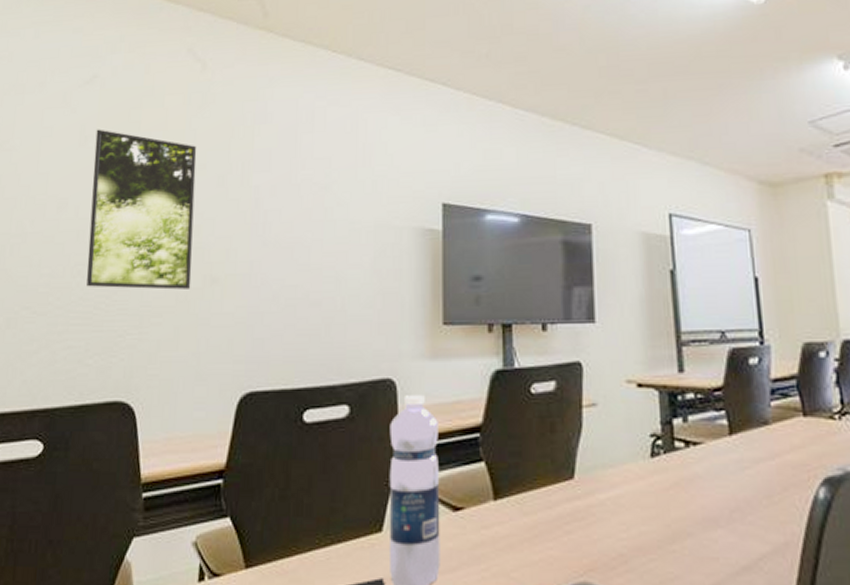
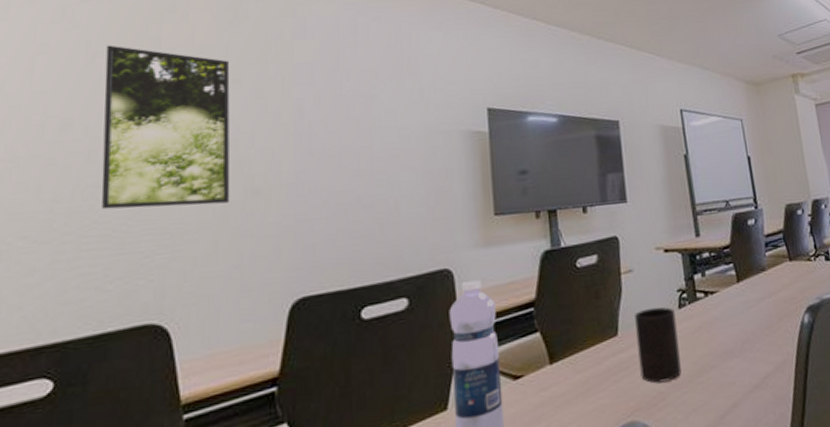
cup: none [596,451,649,543] -> present [635,307,682,384]

